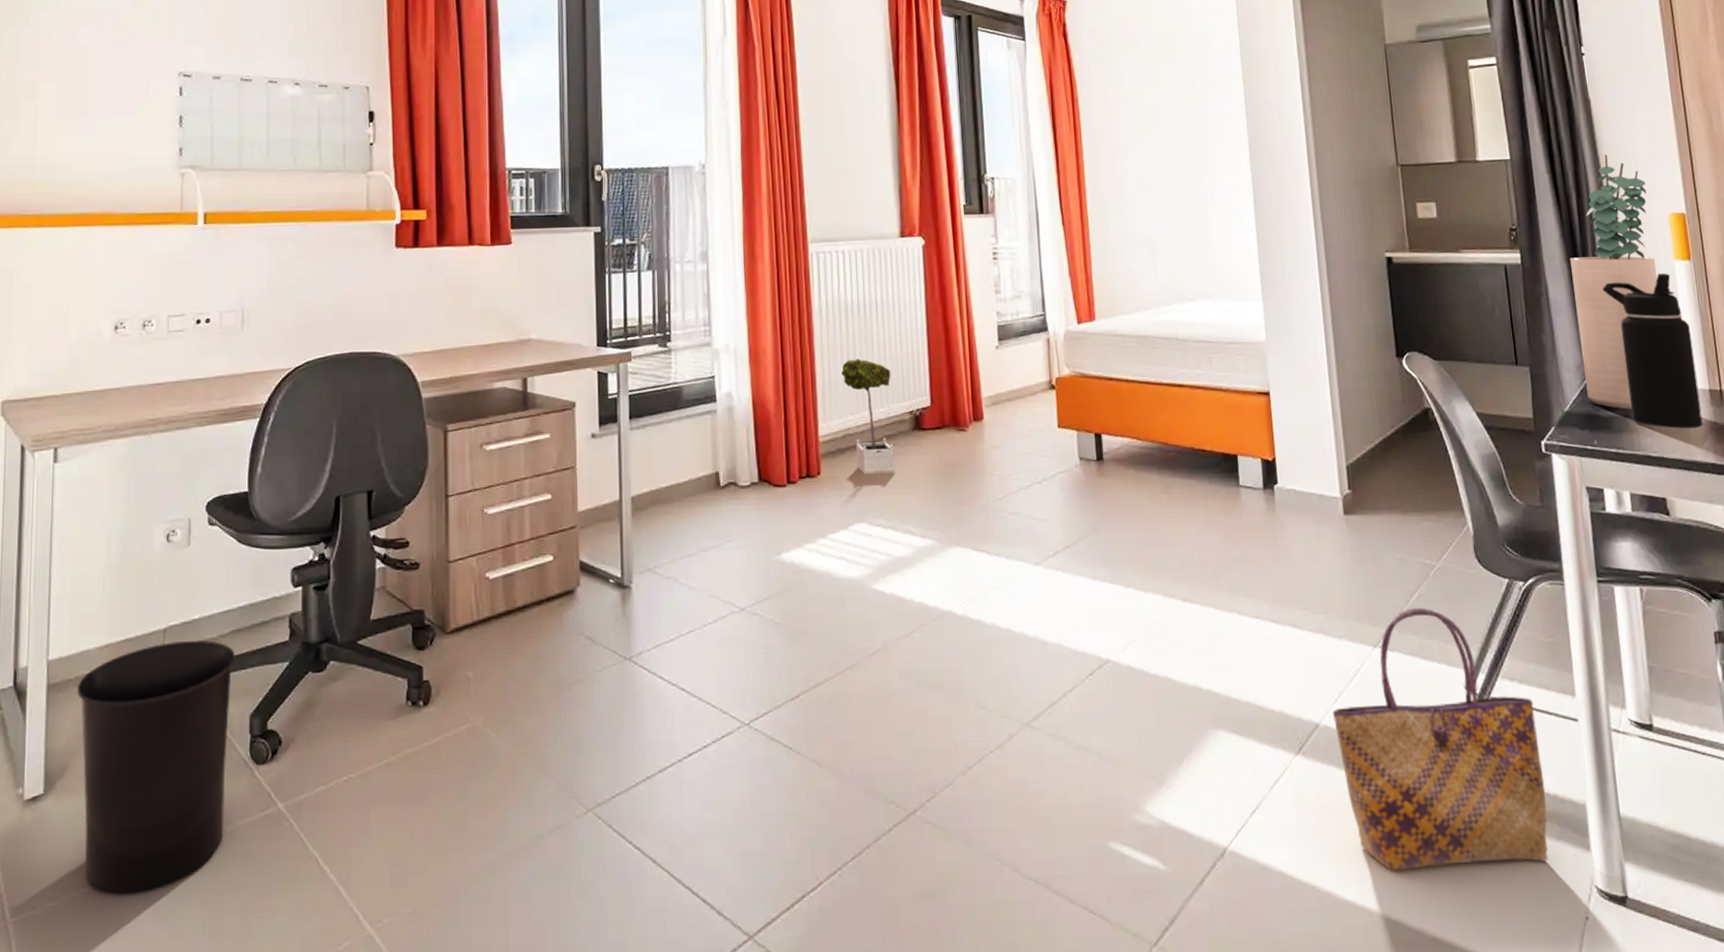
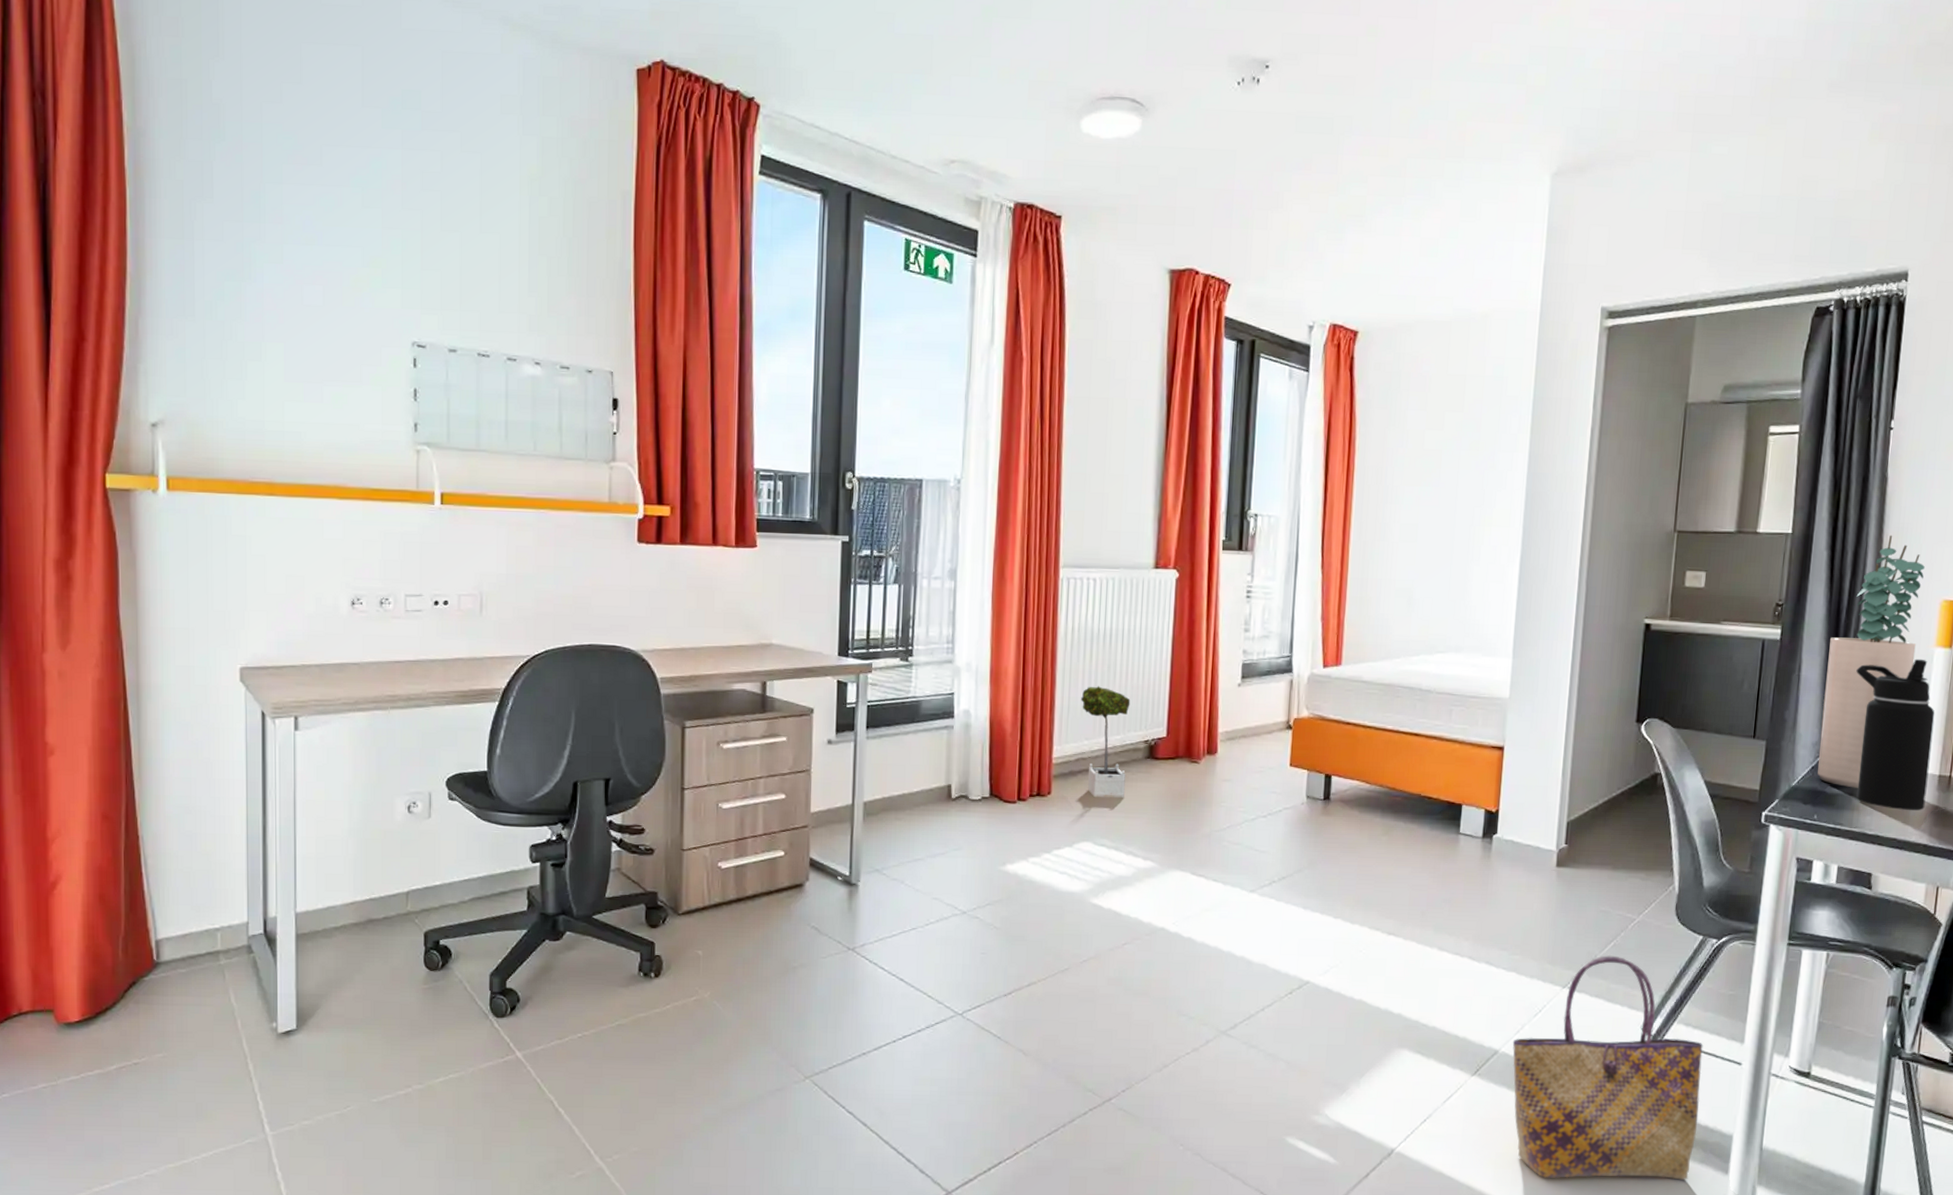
waste bin: present [76,640,236,893] -> none [324,904,476,1118]

